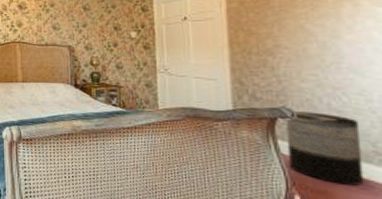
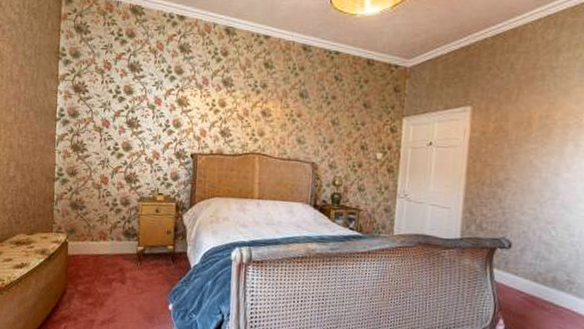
trash can: present [285,111,364,186] -> none [499,242,561,311]

